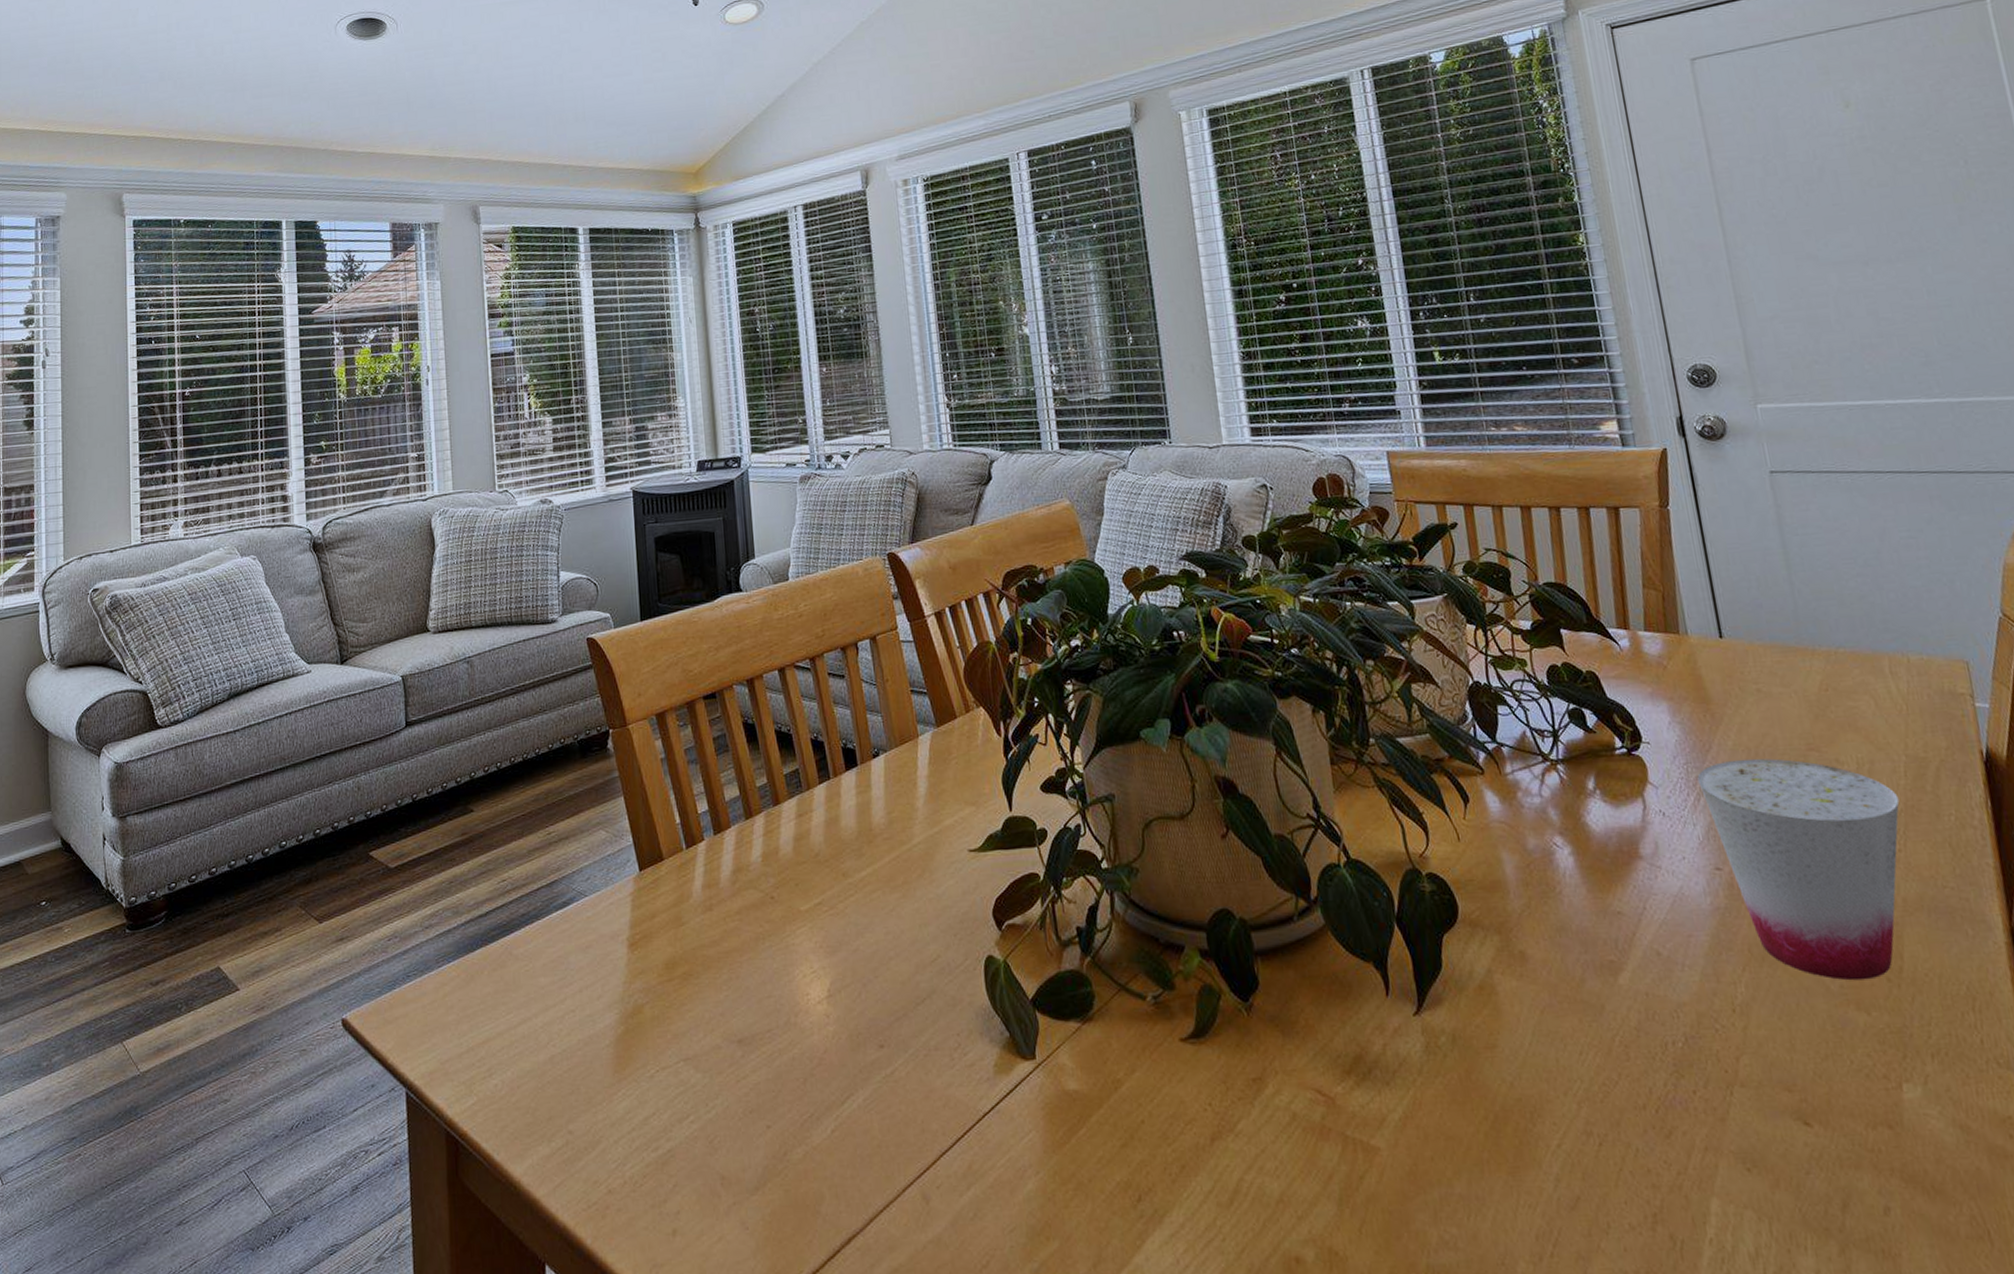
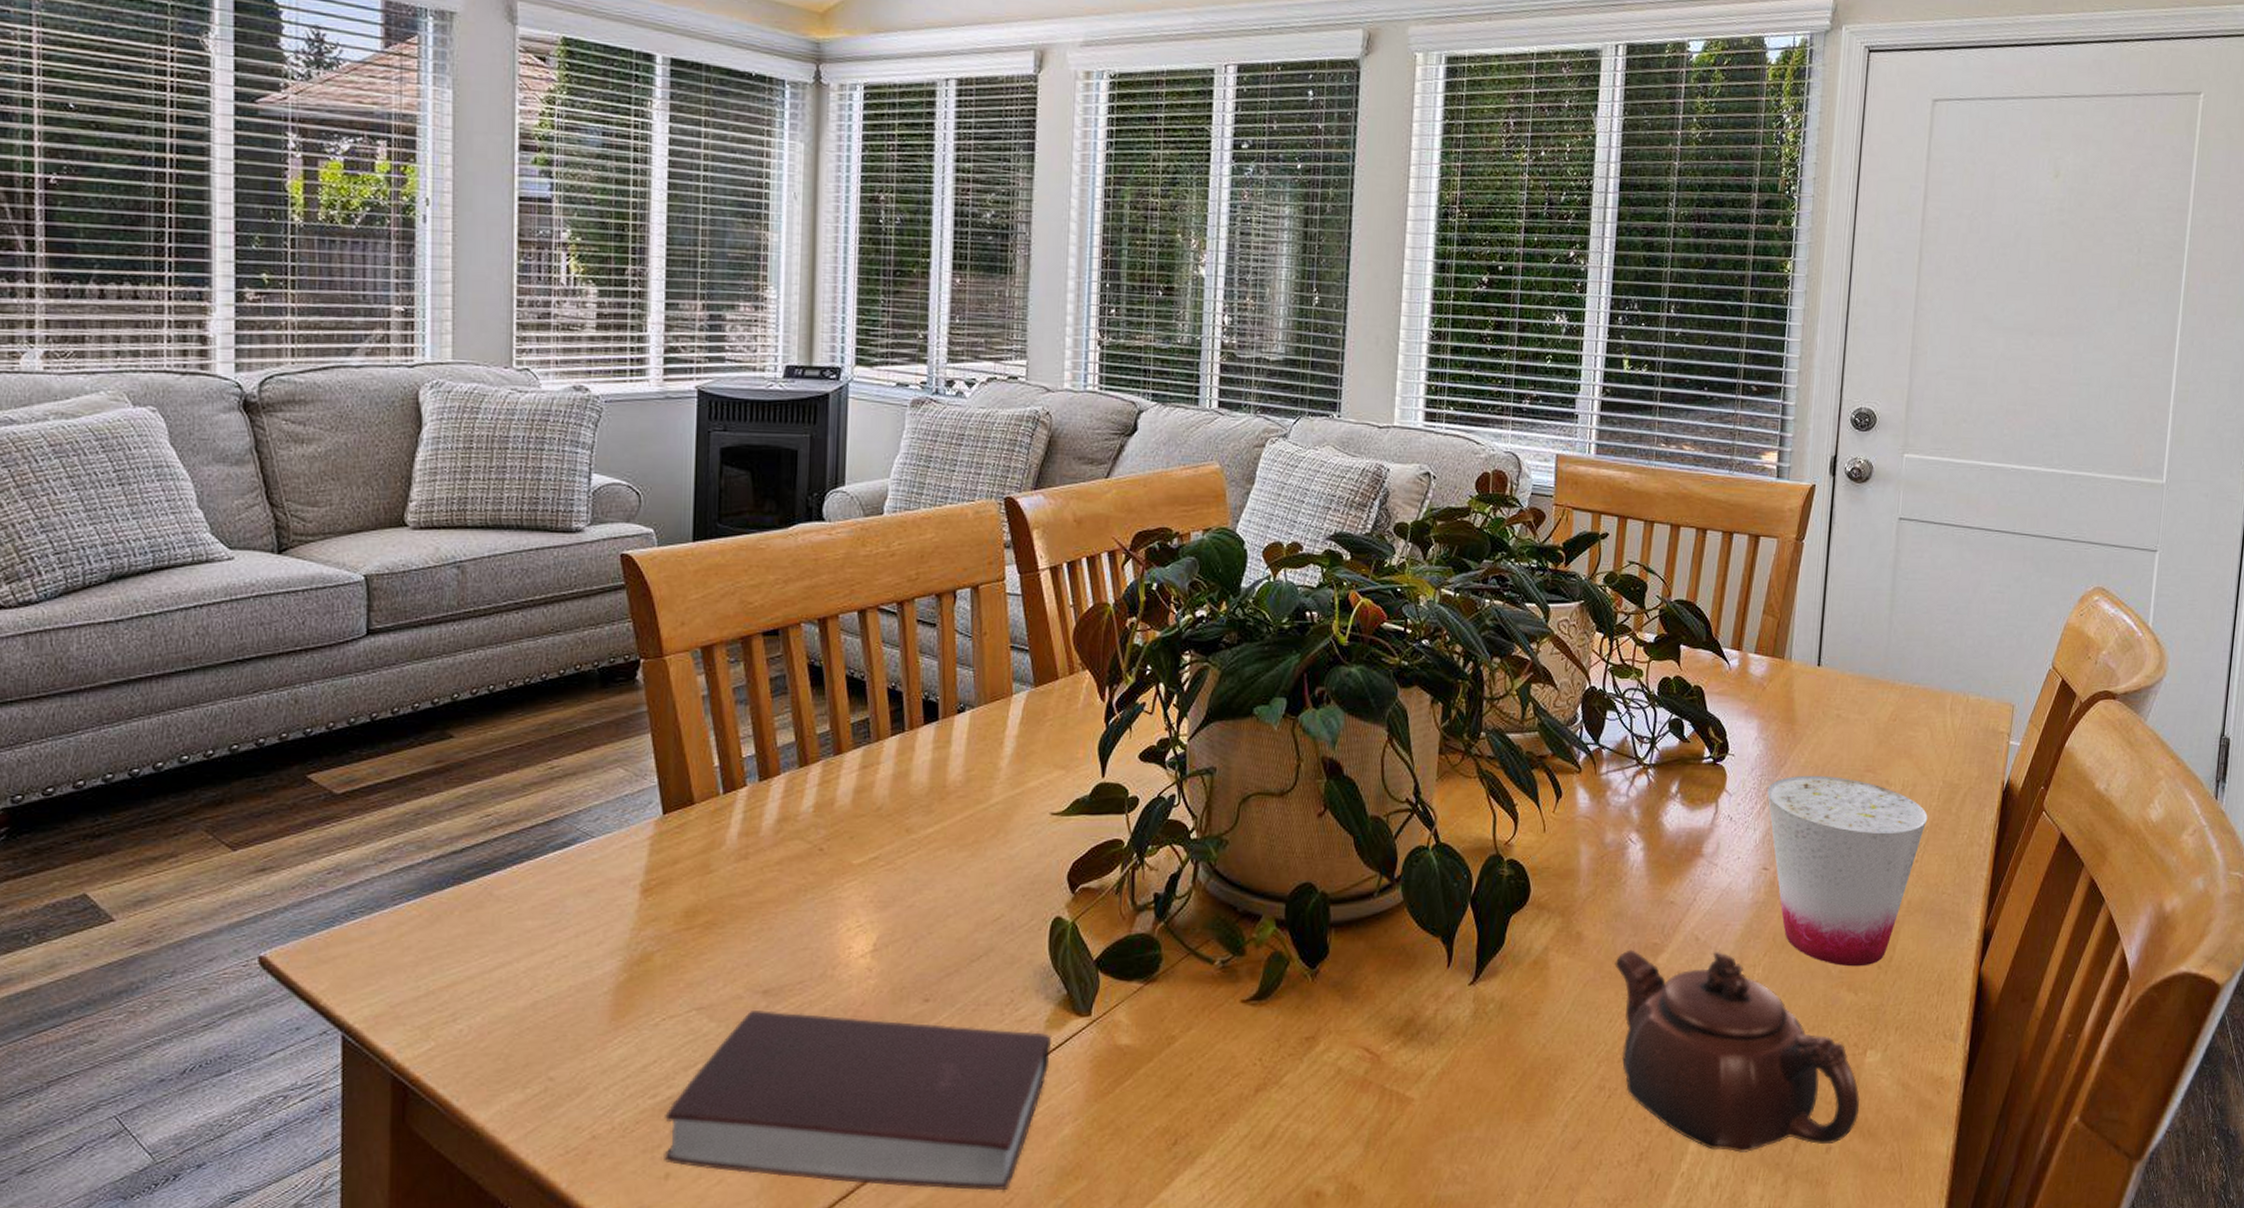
book: none [667,1060,1004,1252] -> present [664,1010,1051,1191]
teapot: none [1570,967,1914,1214] -> present [1614,949,1861,1153]

